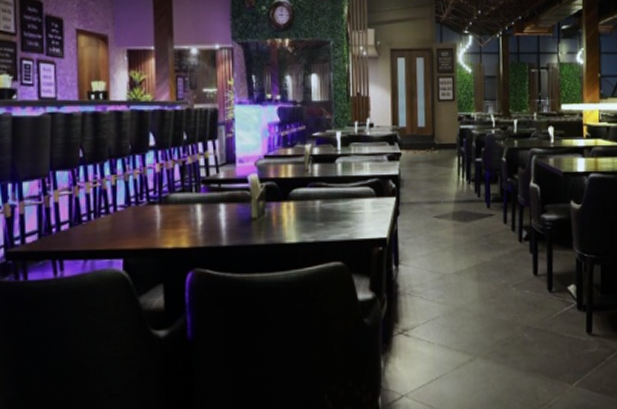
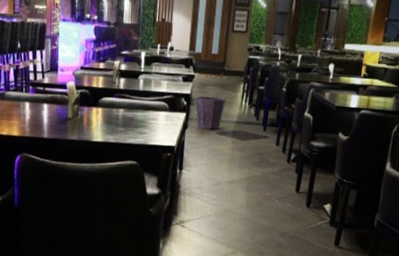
waste bin: none [406,175,441,213] -> present [195,96,227,129]

